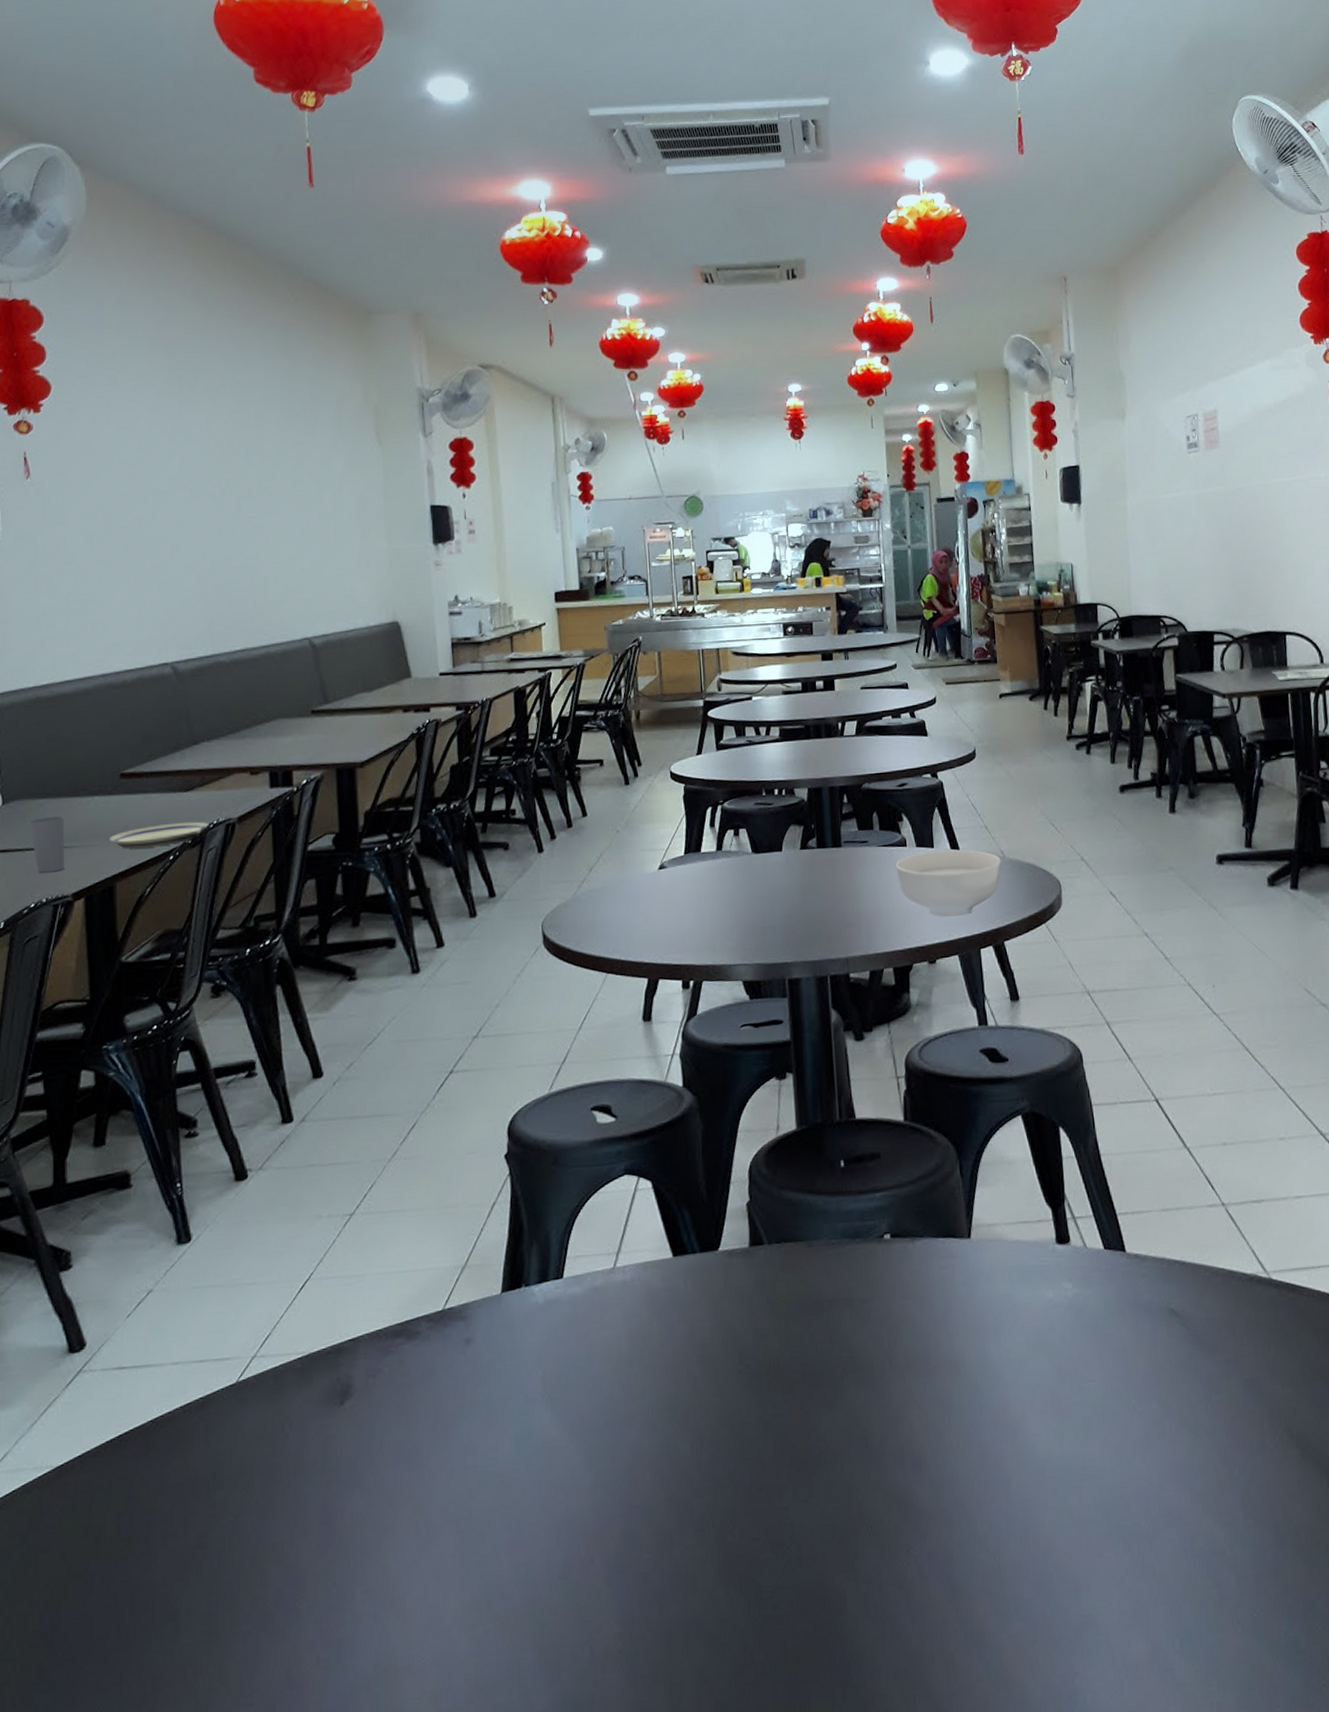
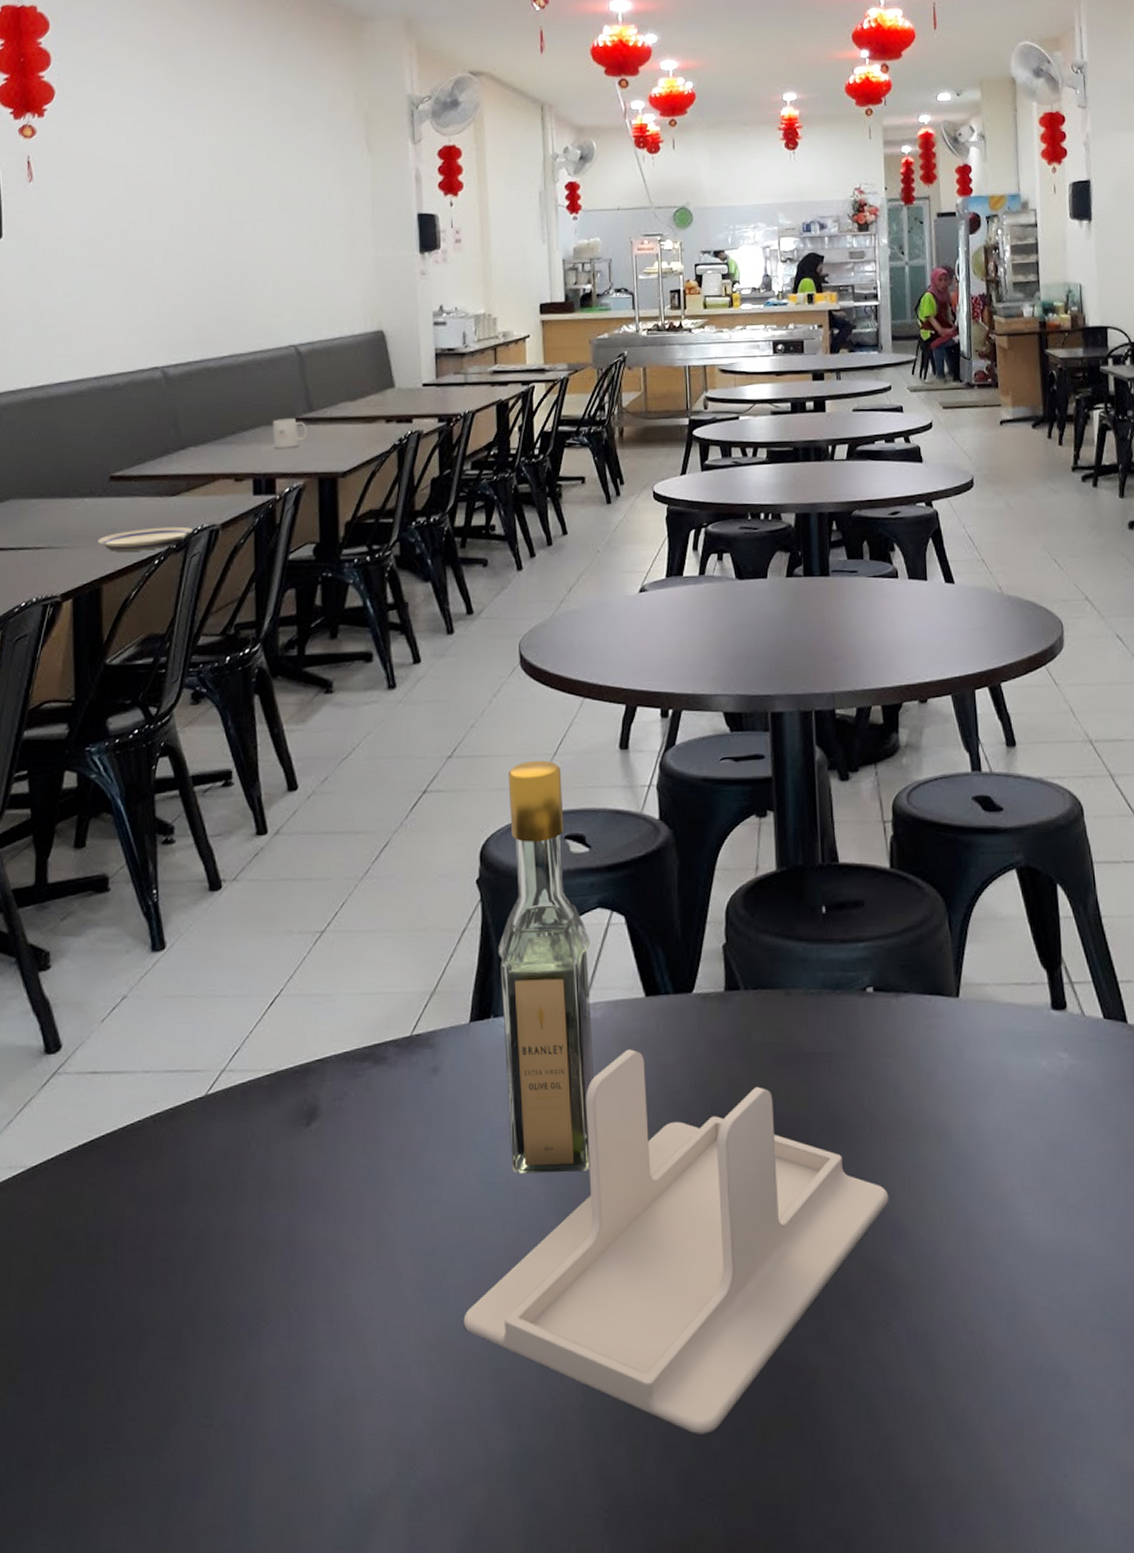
cup: present [28,816,64,874] -> none [21,516,55,574]
mug: none [287,710,325,741] -> present [272,417,308,449]
napkin holder: none [502,1308,909,1668] -> present [463,1049,889,1434]
bottle: none [527,1035,626,1435] -> present [497,760,595,1174]
bowl: present [895,849,1001,917] -> none [886,583,999,654]

